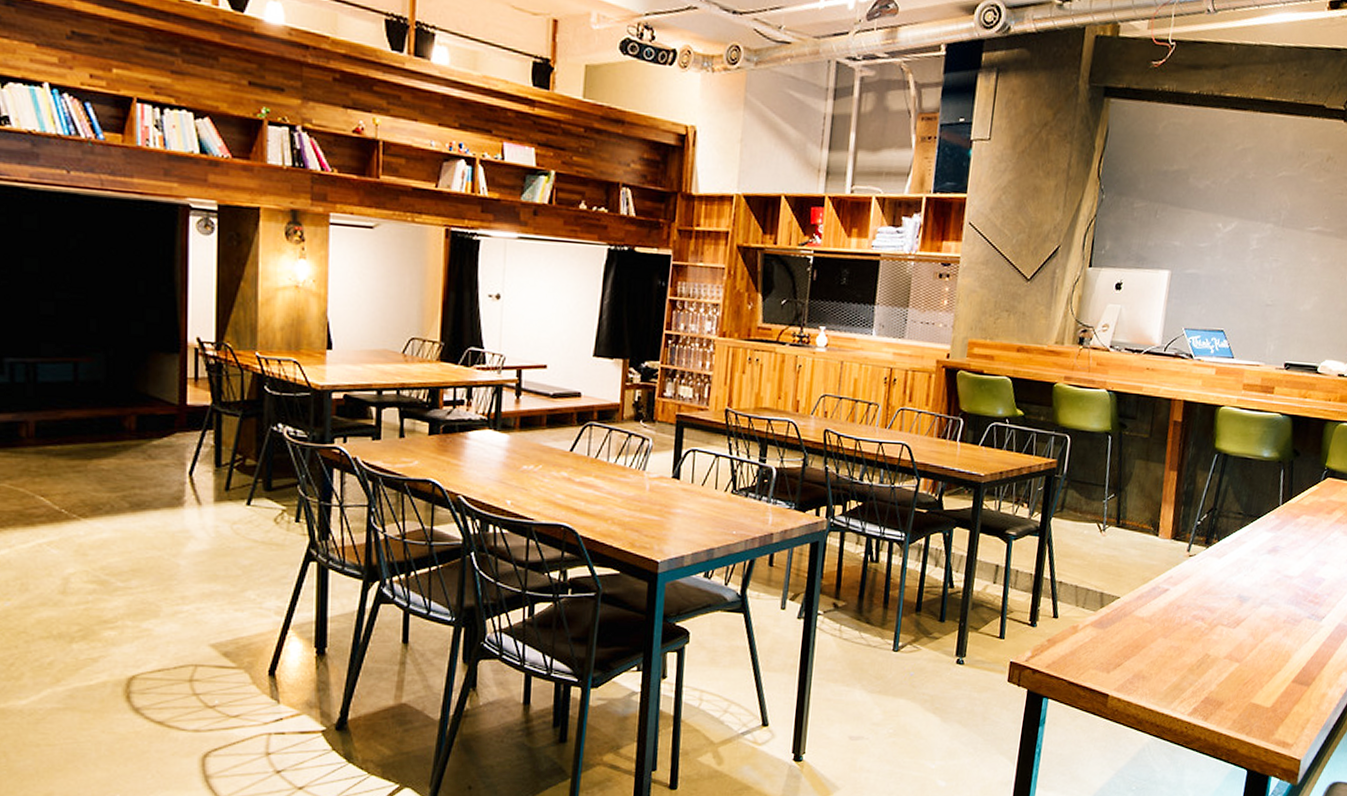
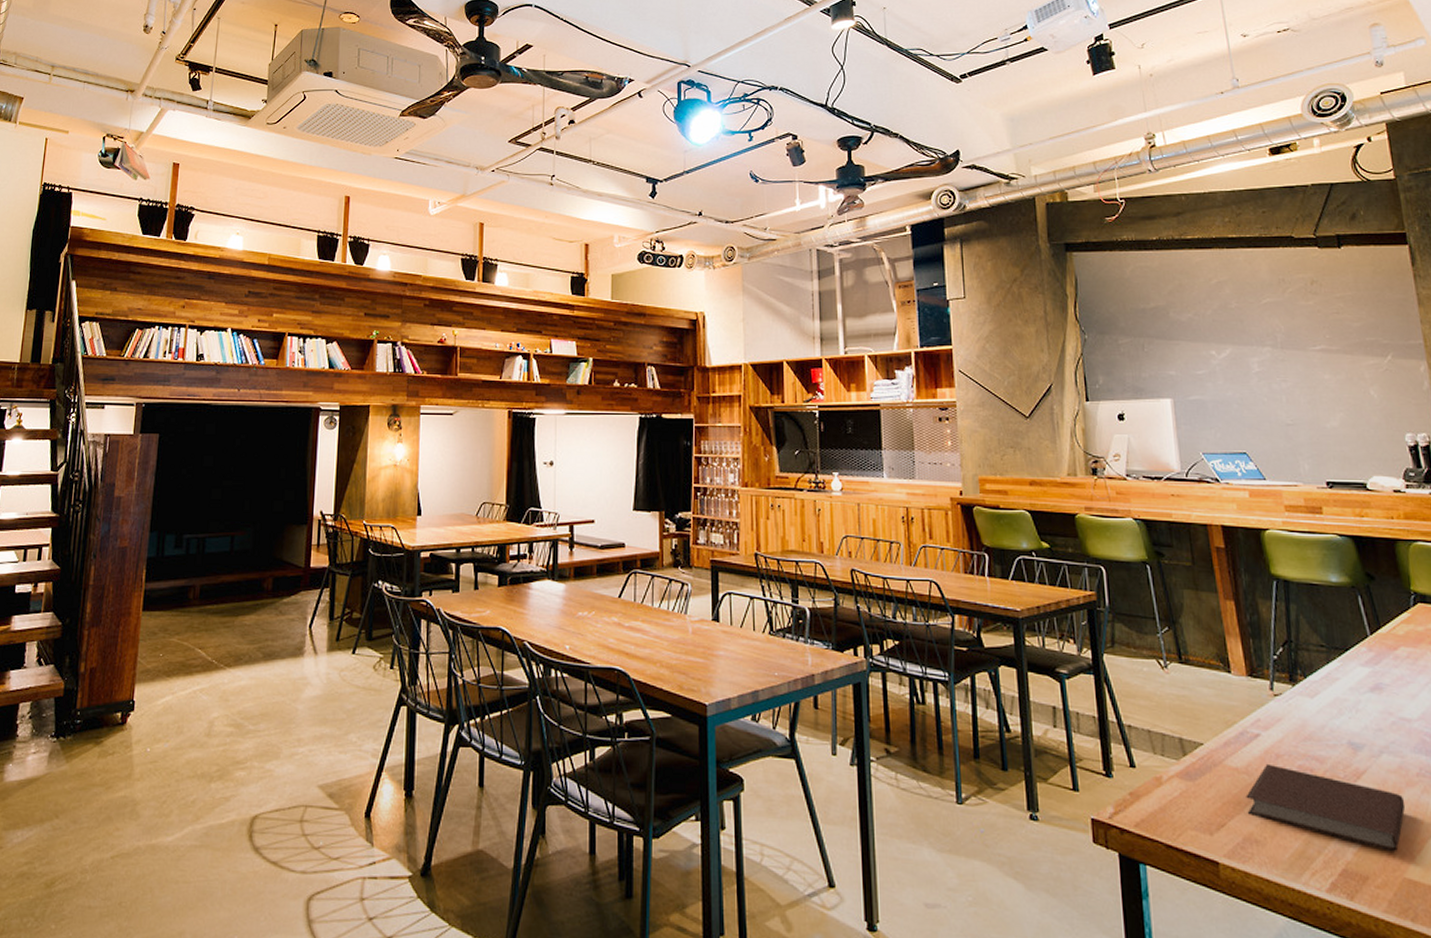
notebook: none [1142,613,1269,683] -> present [1245,763,1406,853]

